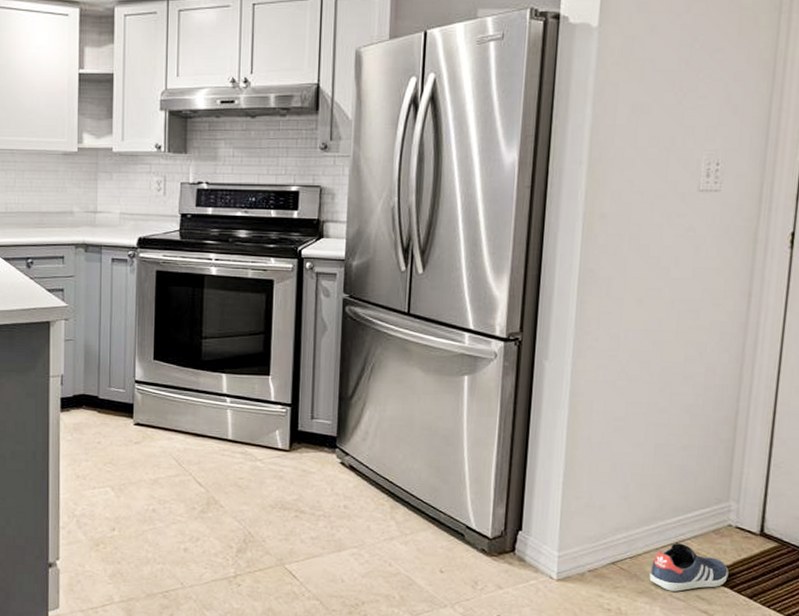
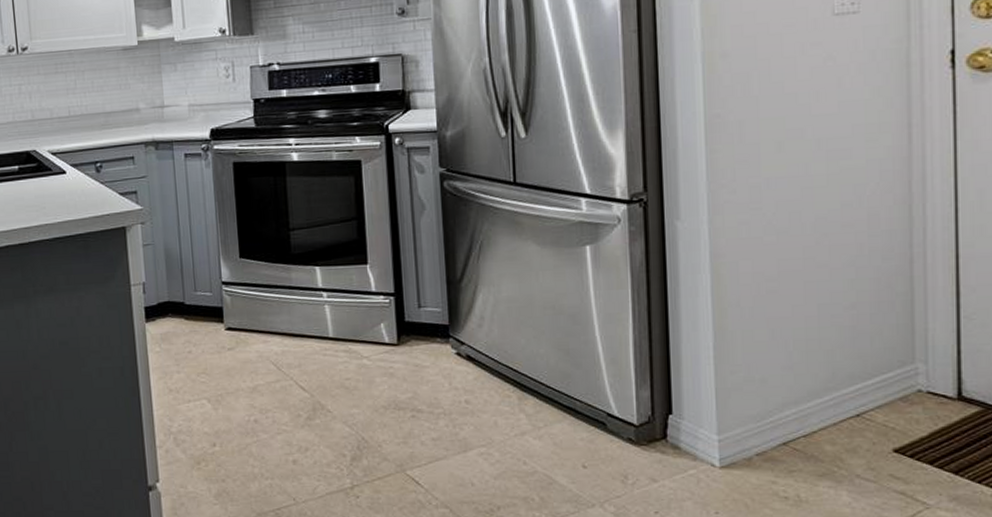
sneaker: present [649,543,729,592] -> none [829,416,925,472]

